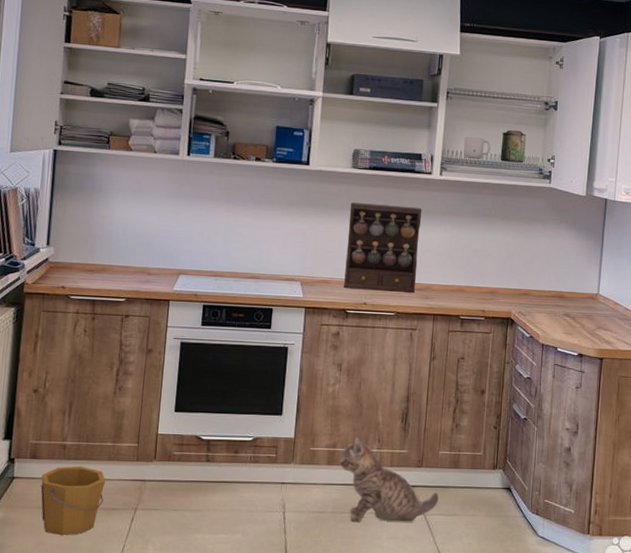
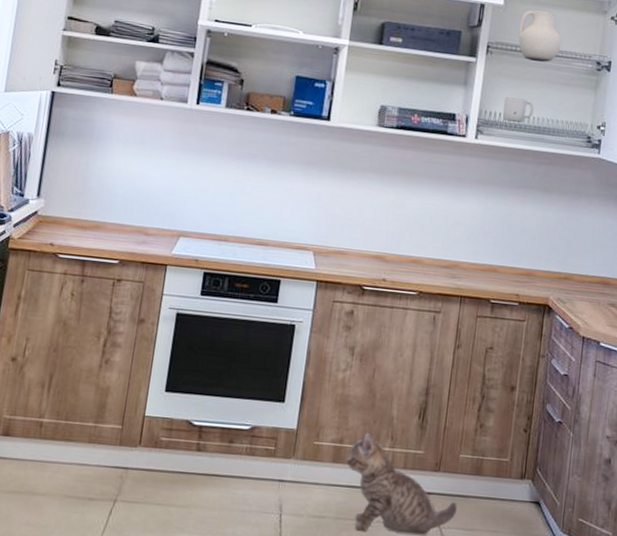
bucket: present [40,465,106,535] -> none [10,447,84,526]
spice rack: present [344,202,422,293] -> none [361,165,454,270]
ceramic pitcher: none [474,58,513,105] -> present [518,10,562,62]
canister: present [500,129,527,163] -> none [543,91,575,129]

